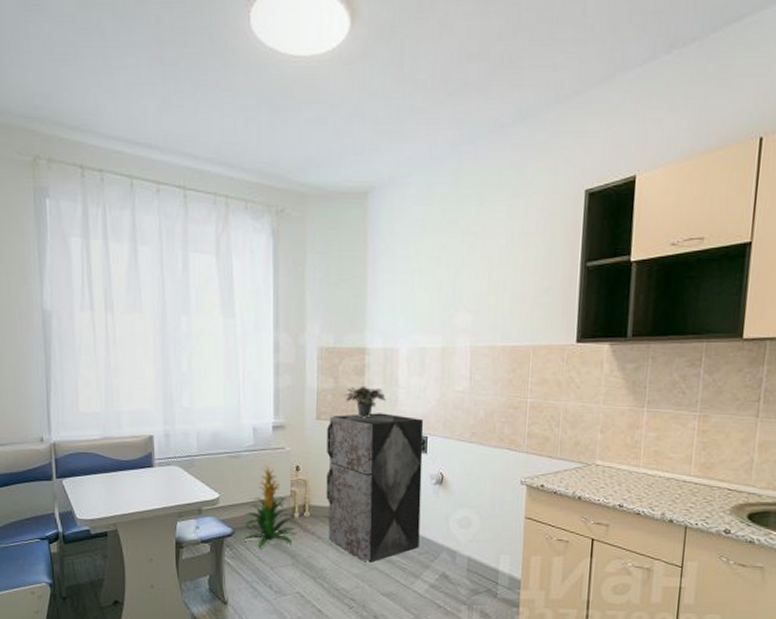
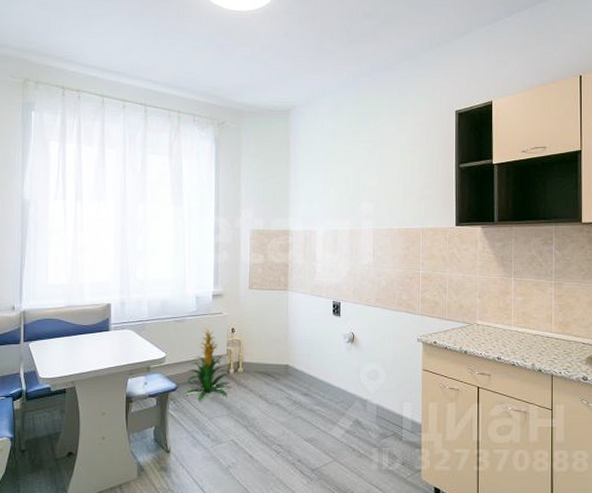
storage cabinet: present [326,413,424,563] -> none [257,283,337,412]
potted plant: present [345,385,386,418] -> none [272,261,306,287]

